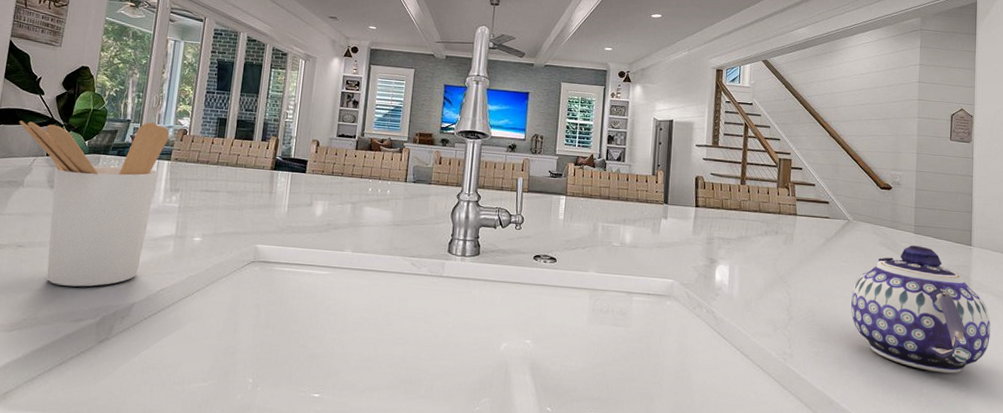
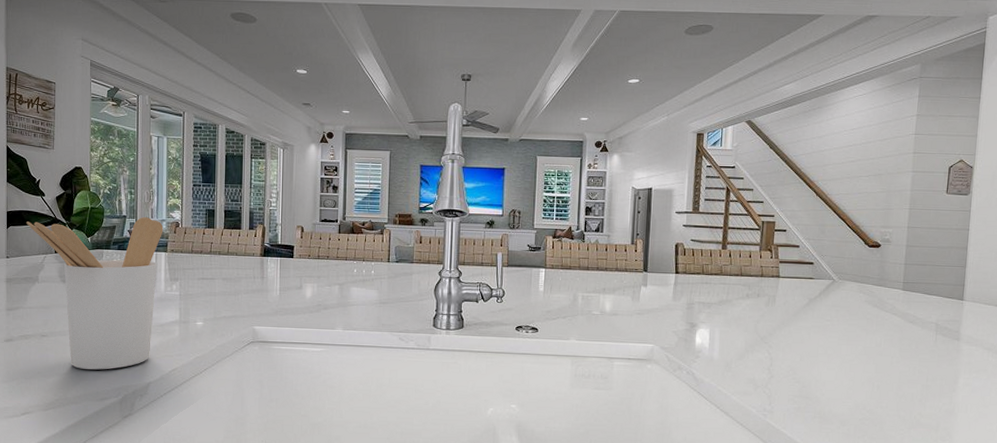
teapot: present [851,245,990,374] -> none [833,302,979,425]

